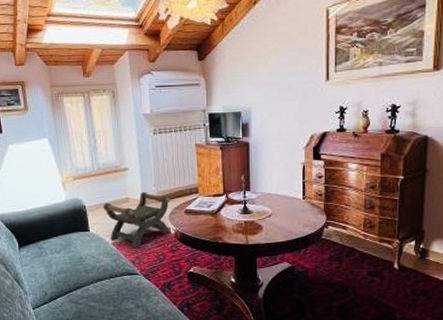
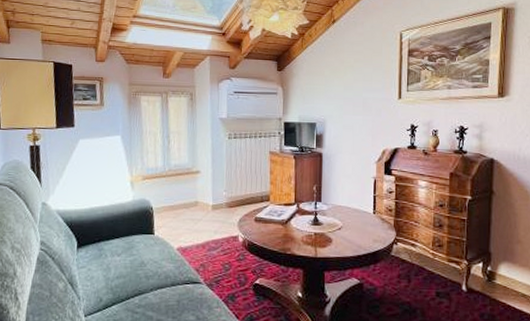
stool: present [103,191,170,249] -> none [171,196,240,255]

